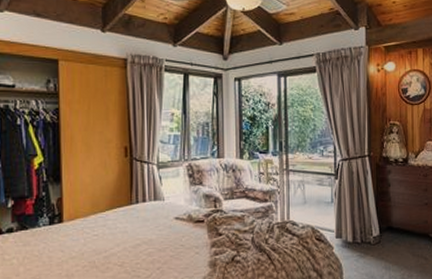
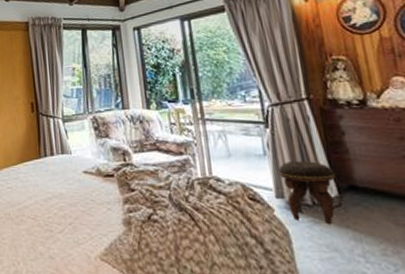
footstool: none [340,207,379,258] -> present [278,160,336,225]

